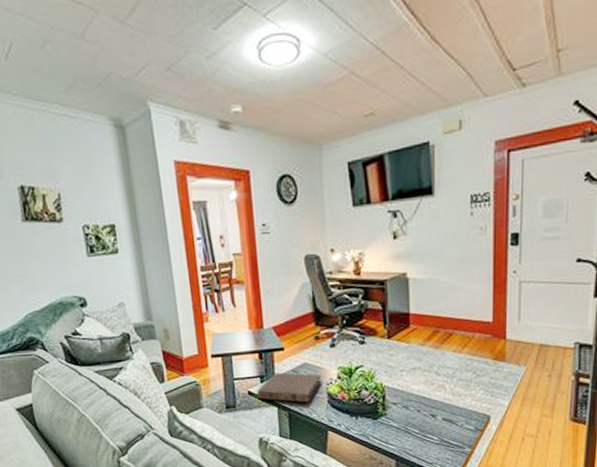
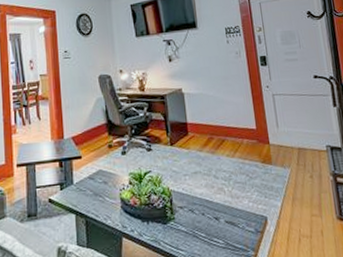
book: present [257,372,322,403] -> none [57,179,116,209]

